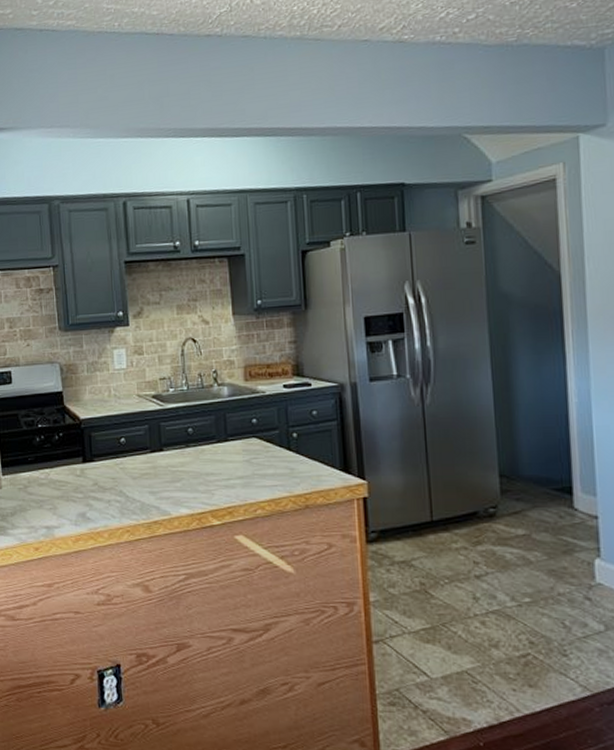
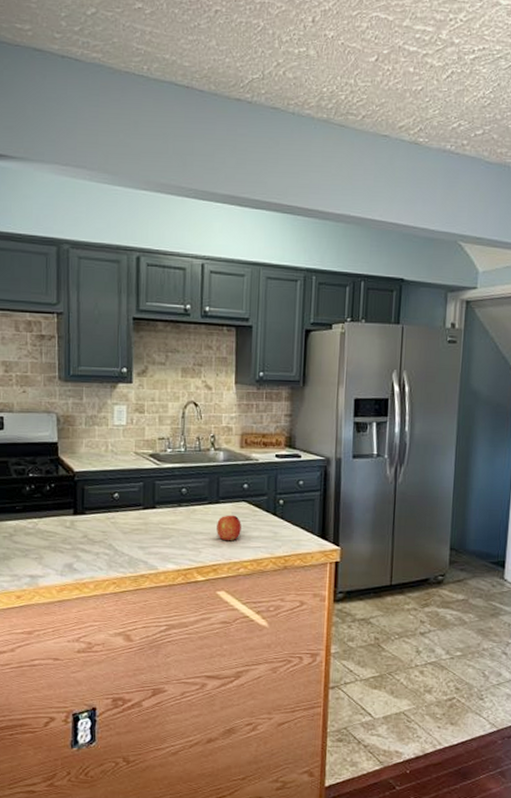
fruit: none [228,452,254,481] -> present [217,515,241,541]

